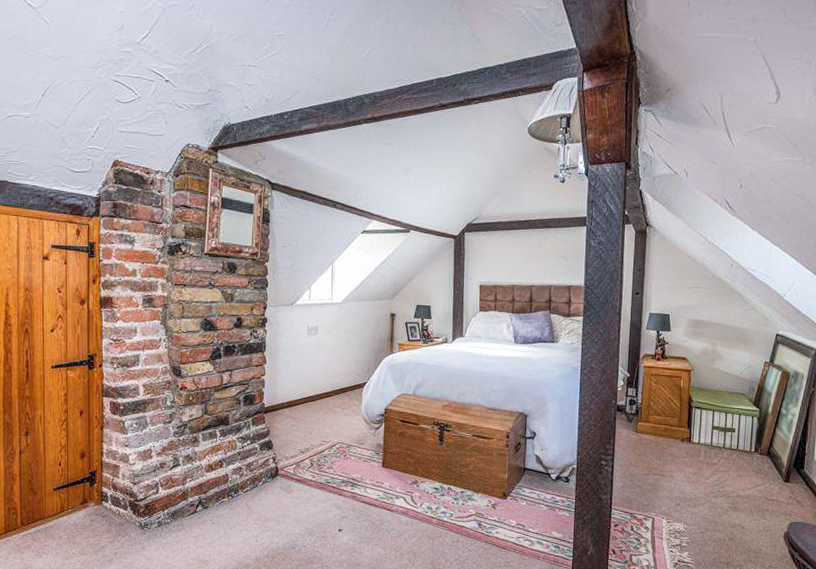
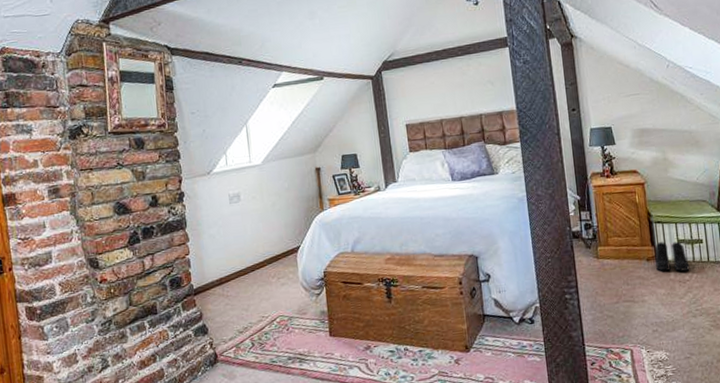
boots: none [688,426,719,456] -> present [655,241,690,272]

